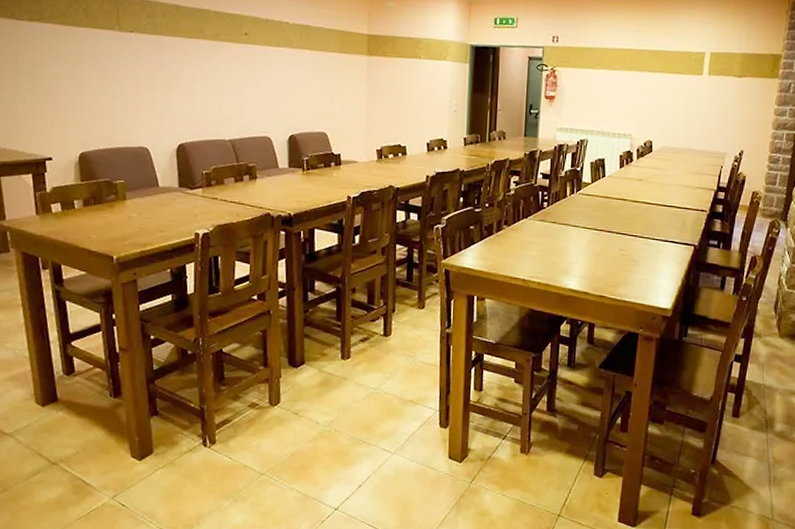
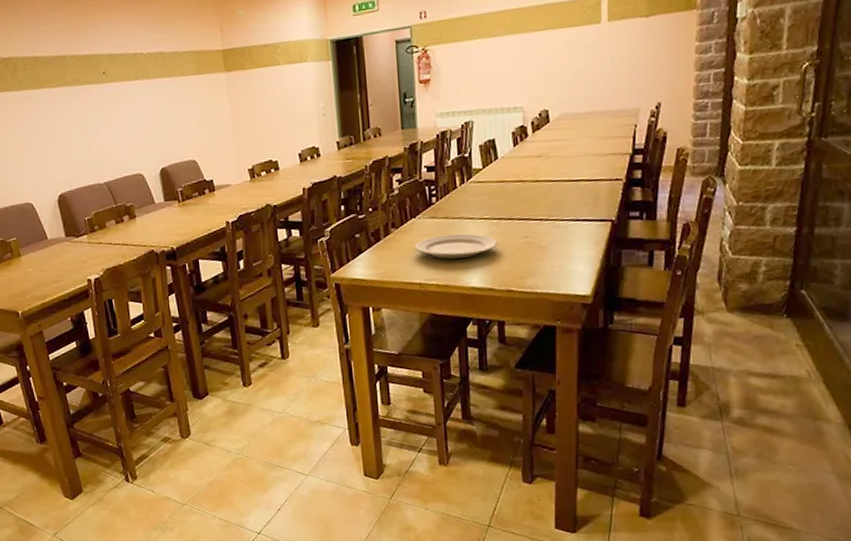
plate: none [523,238,596,261] -> present [415,233,497,259]

